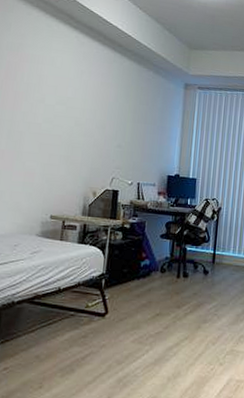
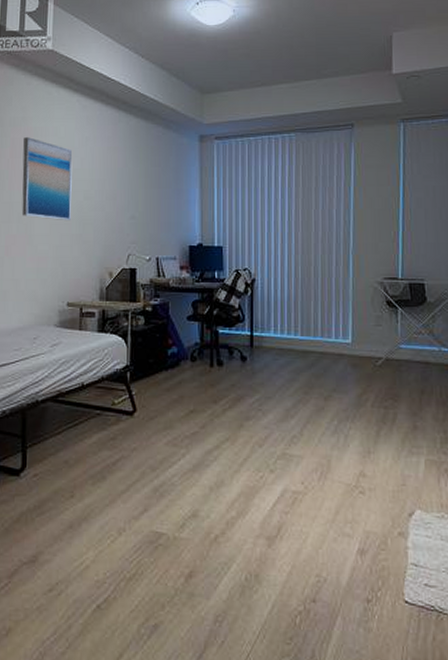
wall art: none [11,62,67,142] -> present [21,137,73,220]

